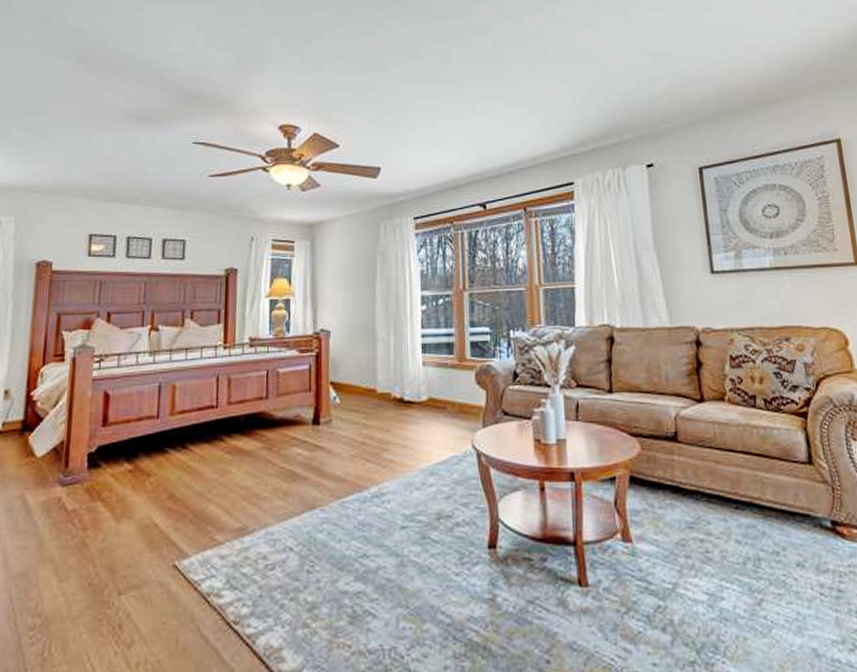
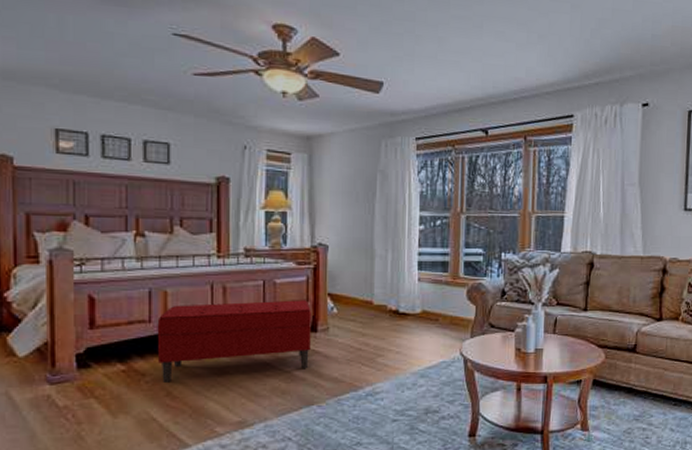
bench: none [163,390,314,483] -> present [157,300,311,382]

